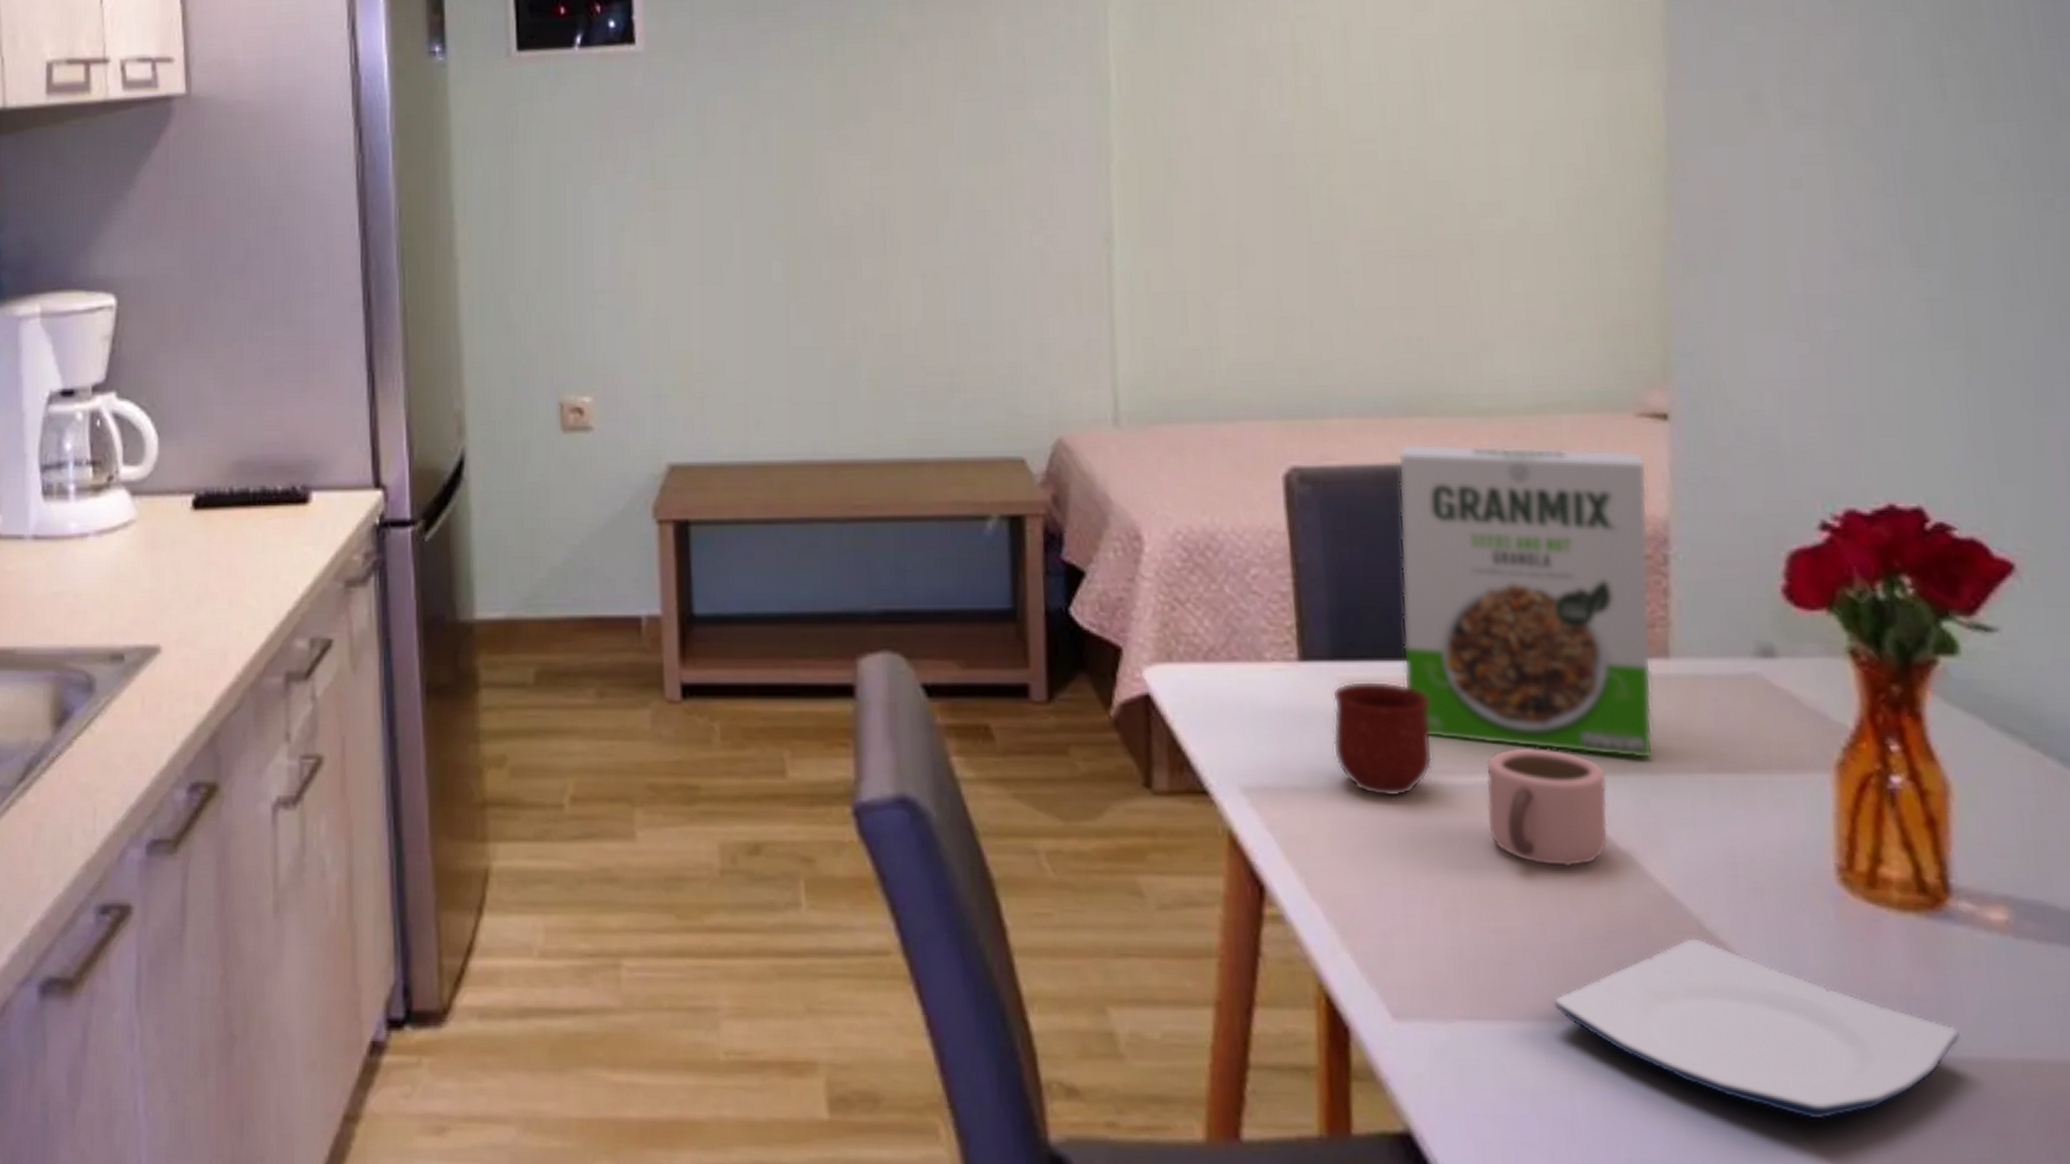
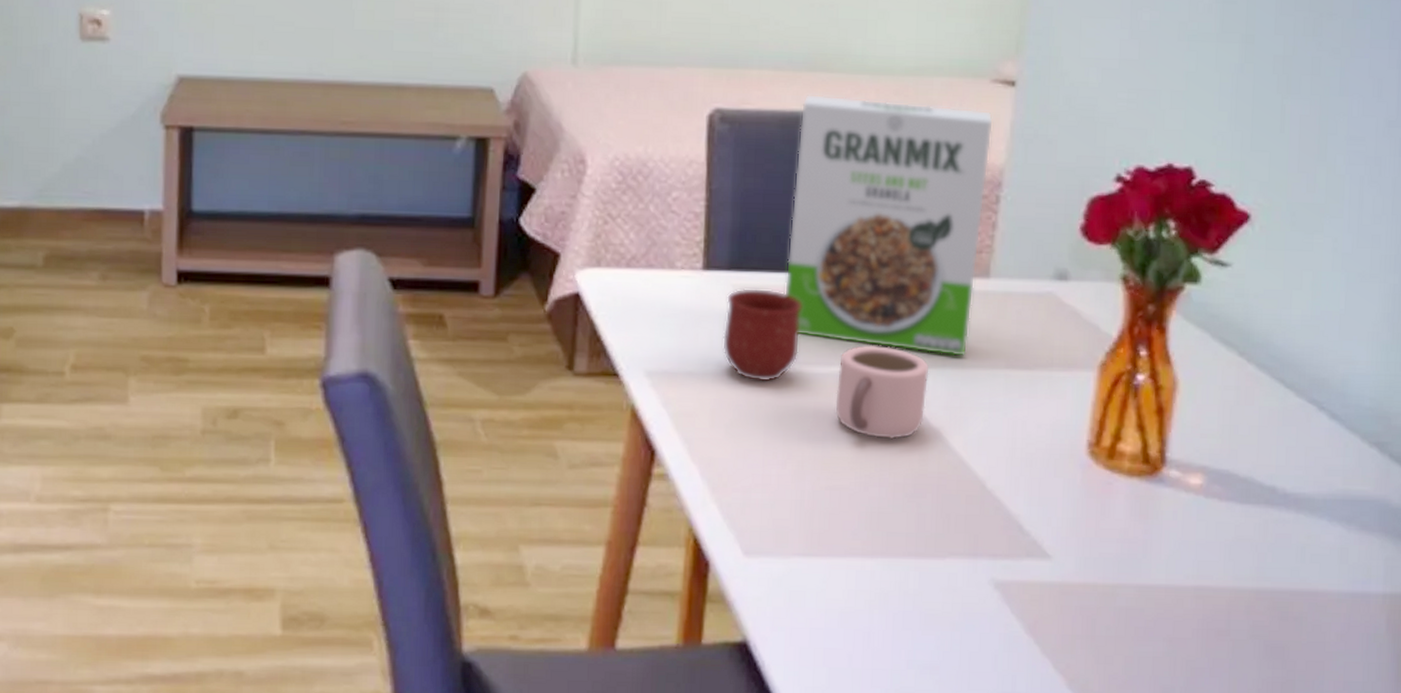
plate: present [1553,938,1960,1120] -> none [866,495,1155,630]

